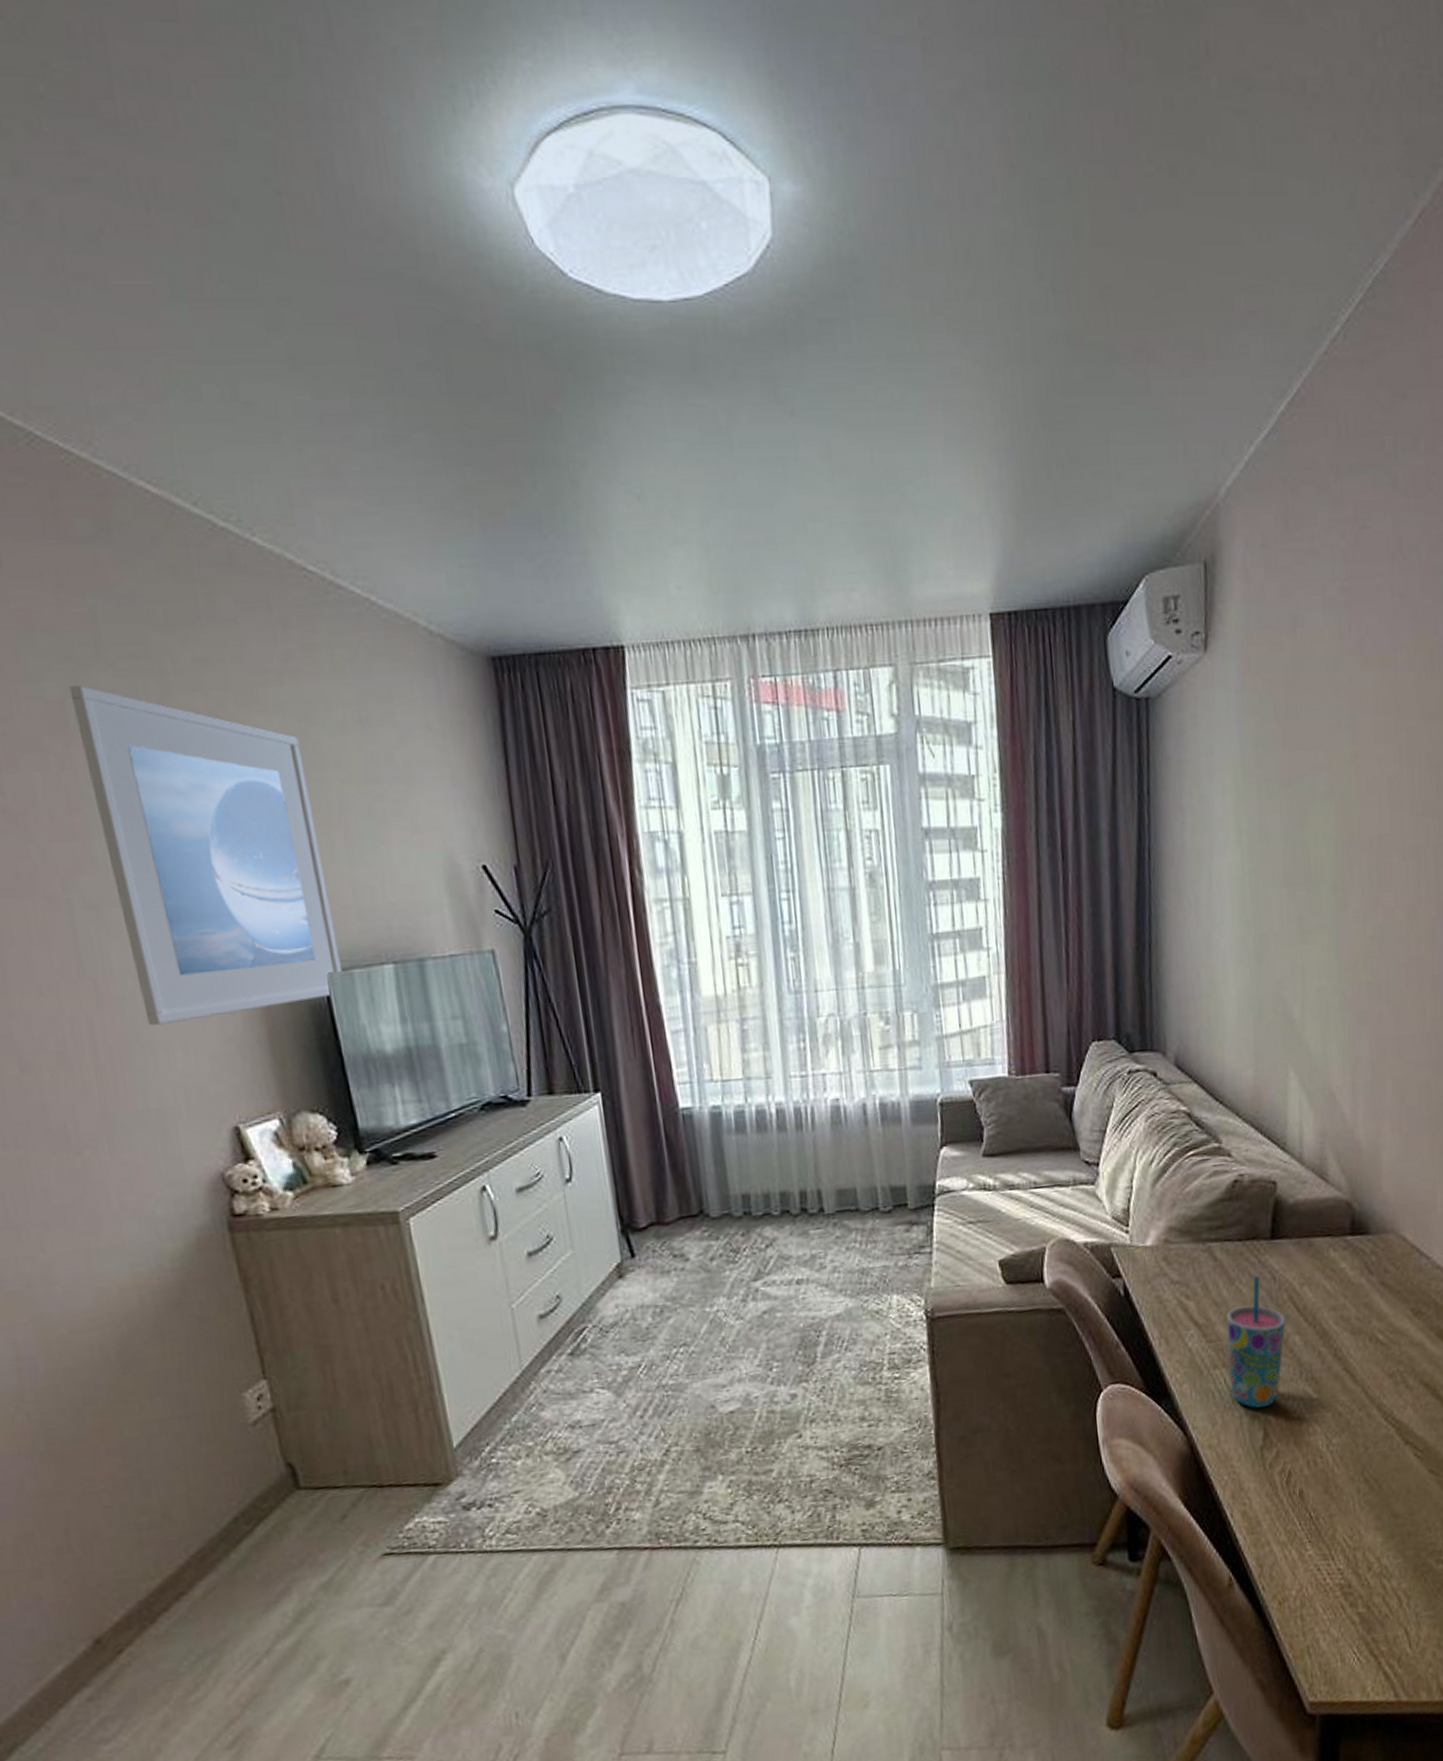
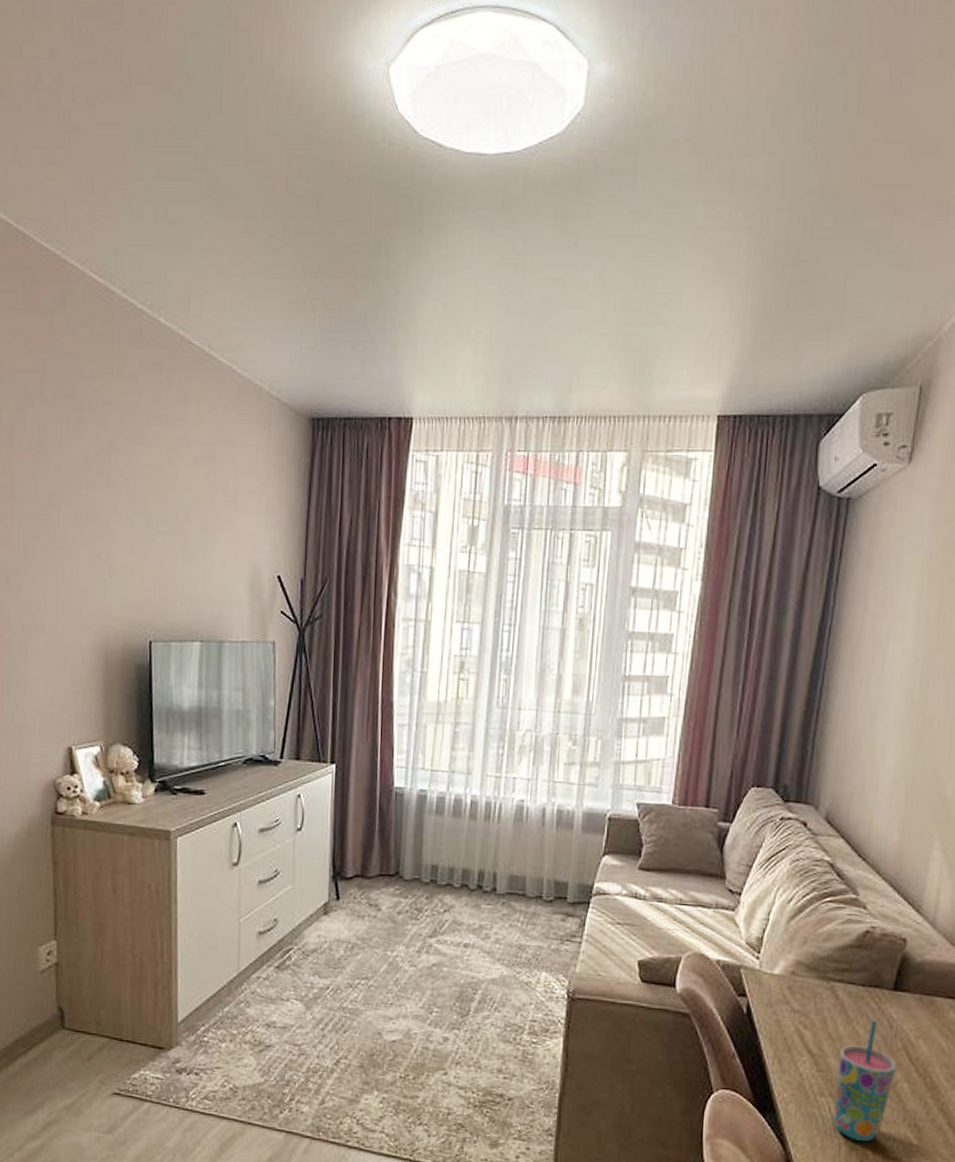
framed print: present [69,684,342,1026] -> none [18,413,164,665]

